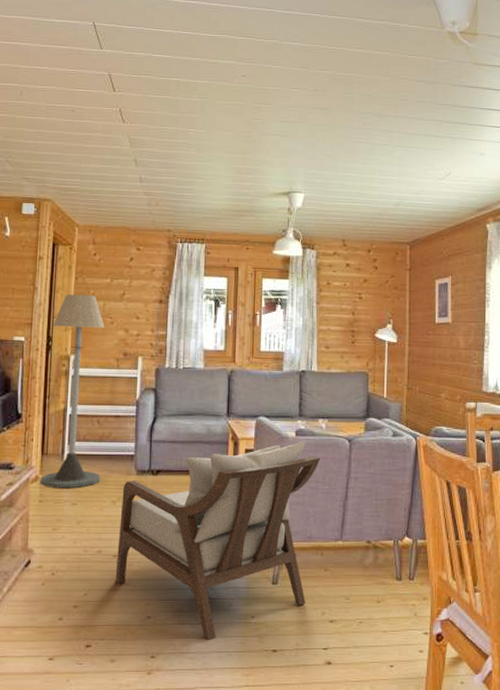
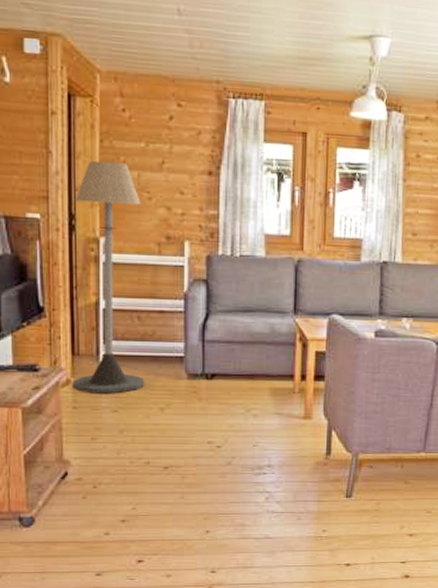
armchair: present [115,441,320,640] -> none [167,343,402,554]

